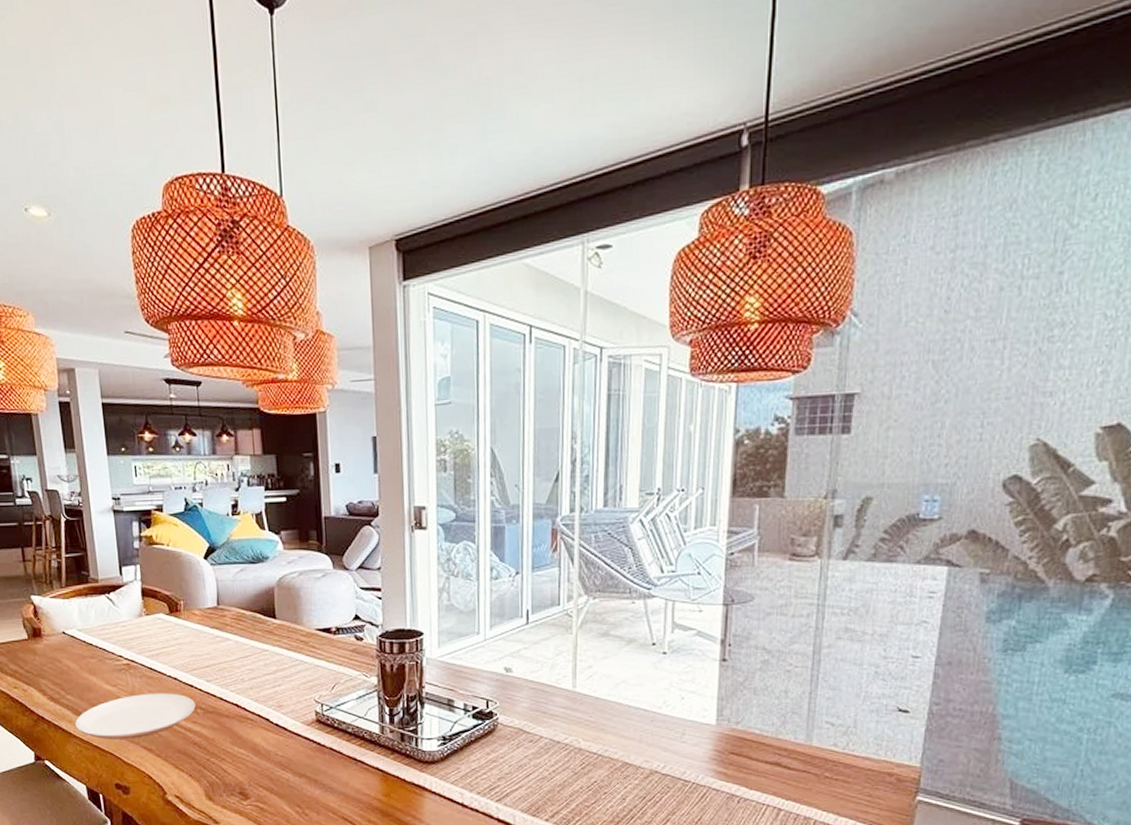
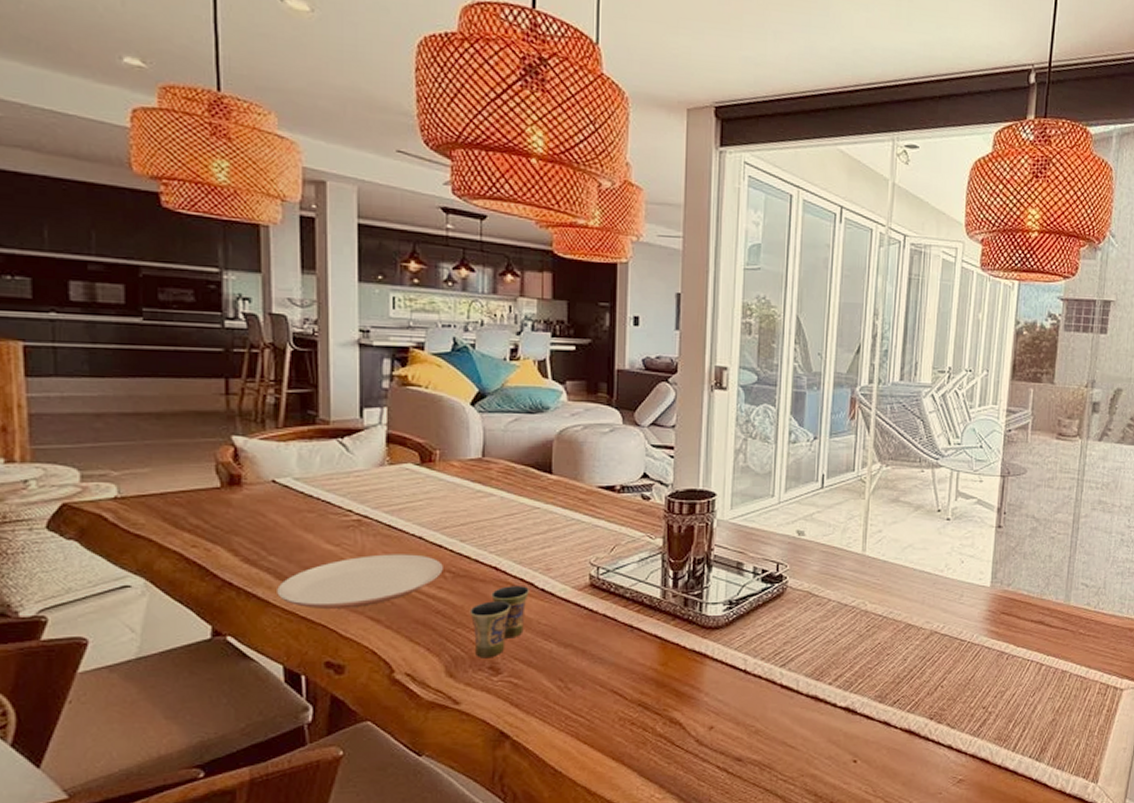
cup: none [219,721,266,785] -> present [469,586,529,659]

